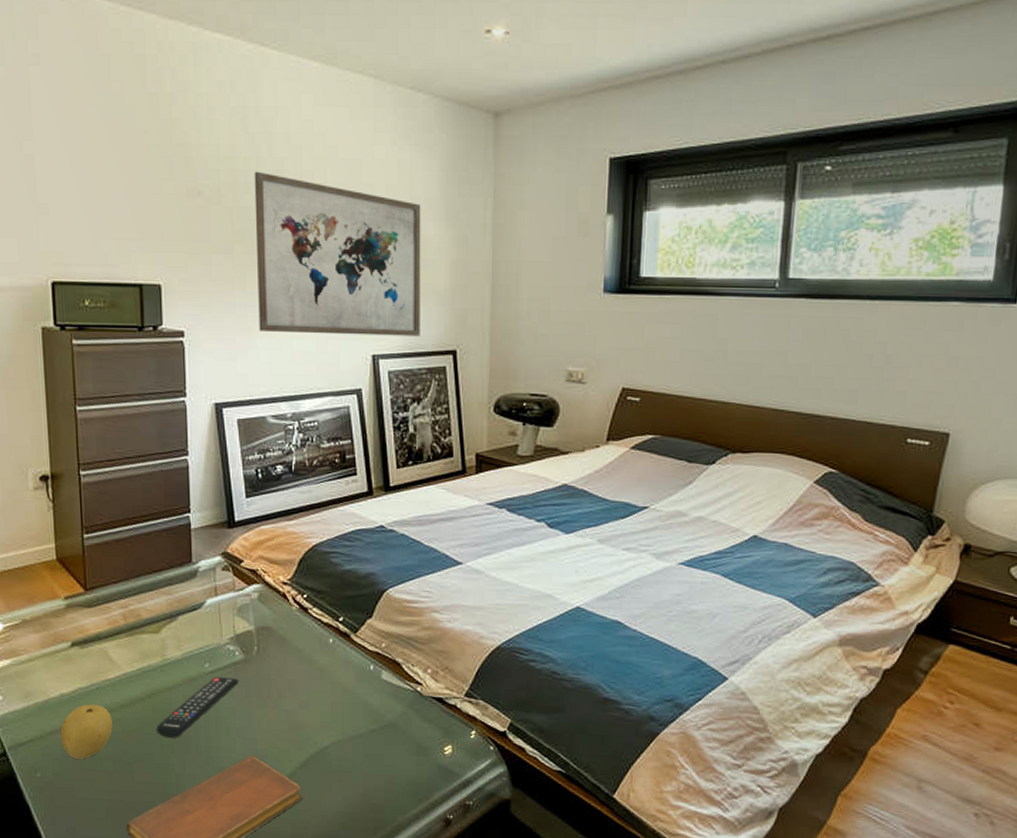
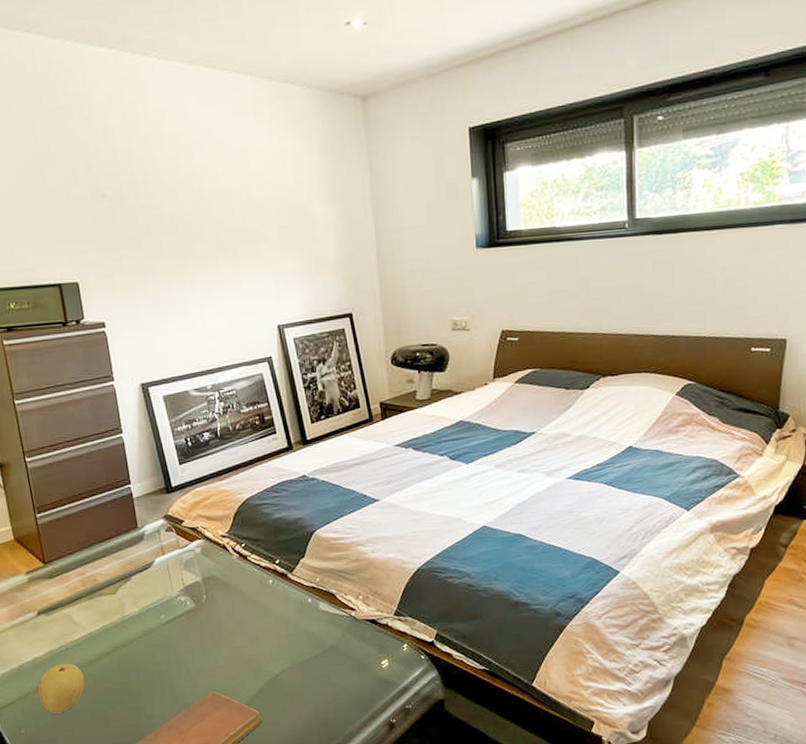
remote control: present [156,677,239,738] -> none [124,624,193,685]
wall art: present [254,171,421,337] -> none [151,170,318,315]

